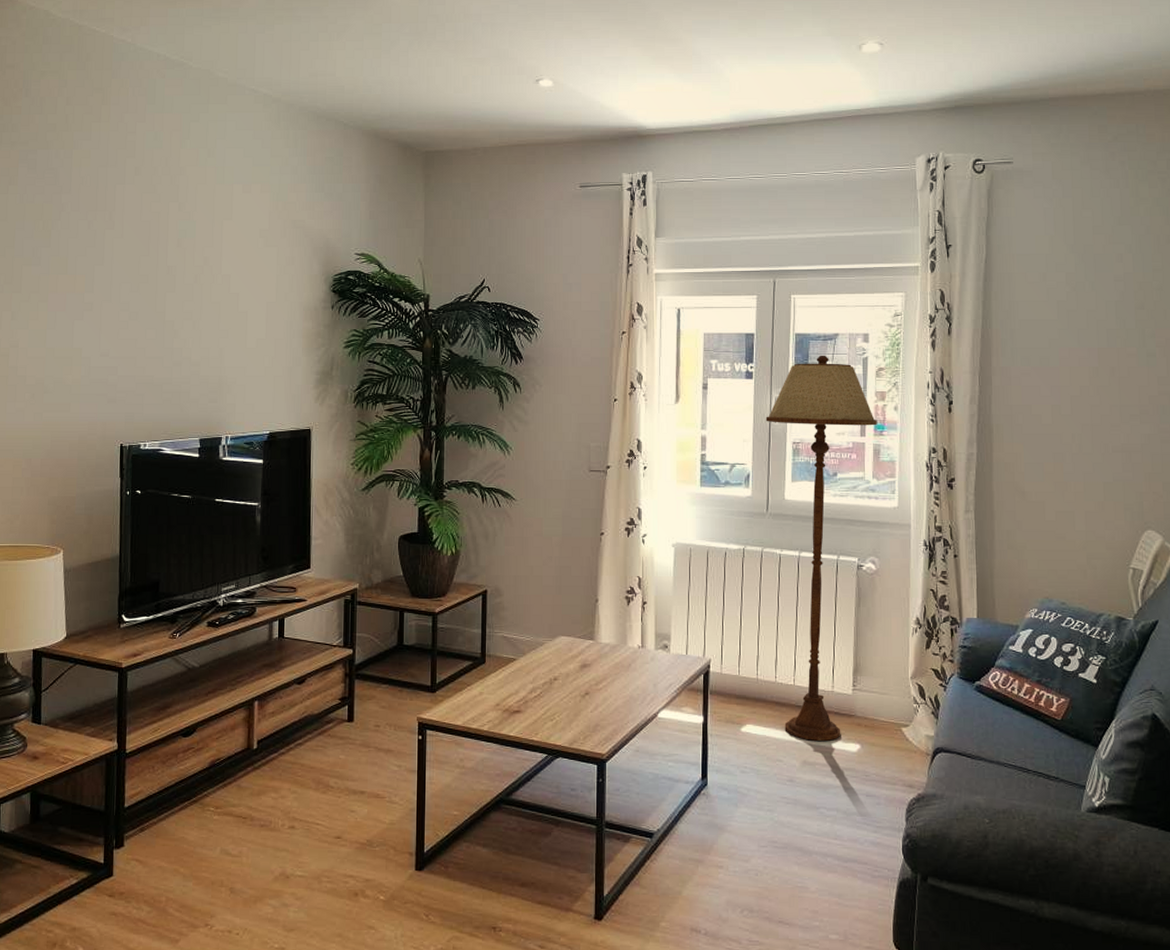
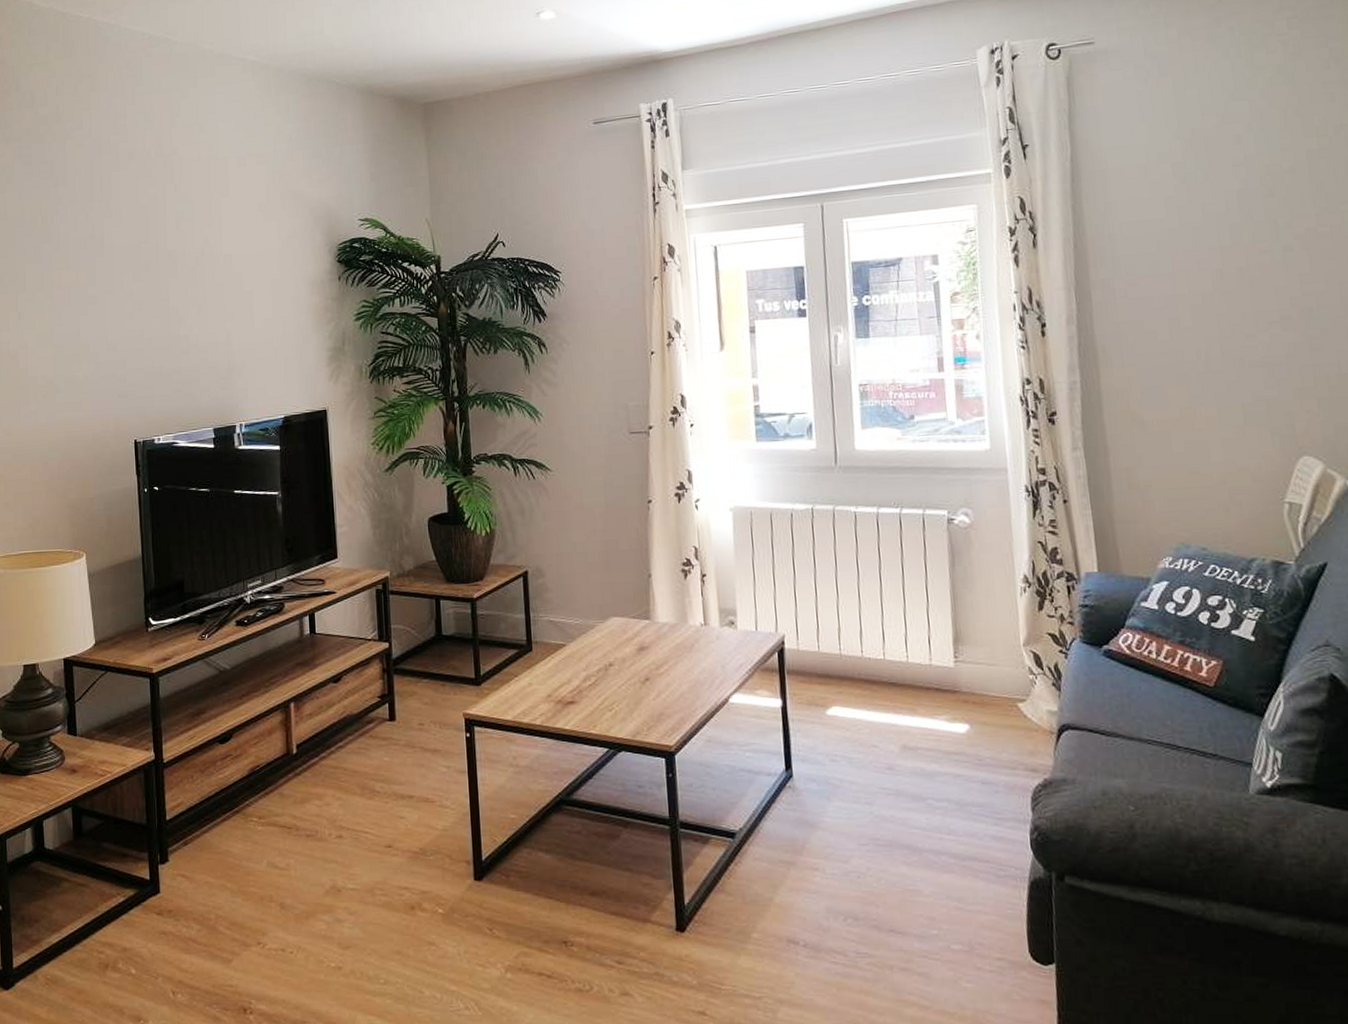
floor lamp: present [765,355,877,741] -> none [825,283,957,722]

